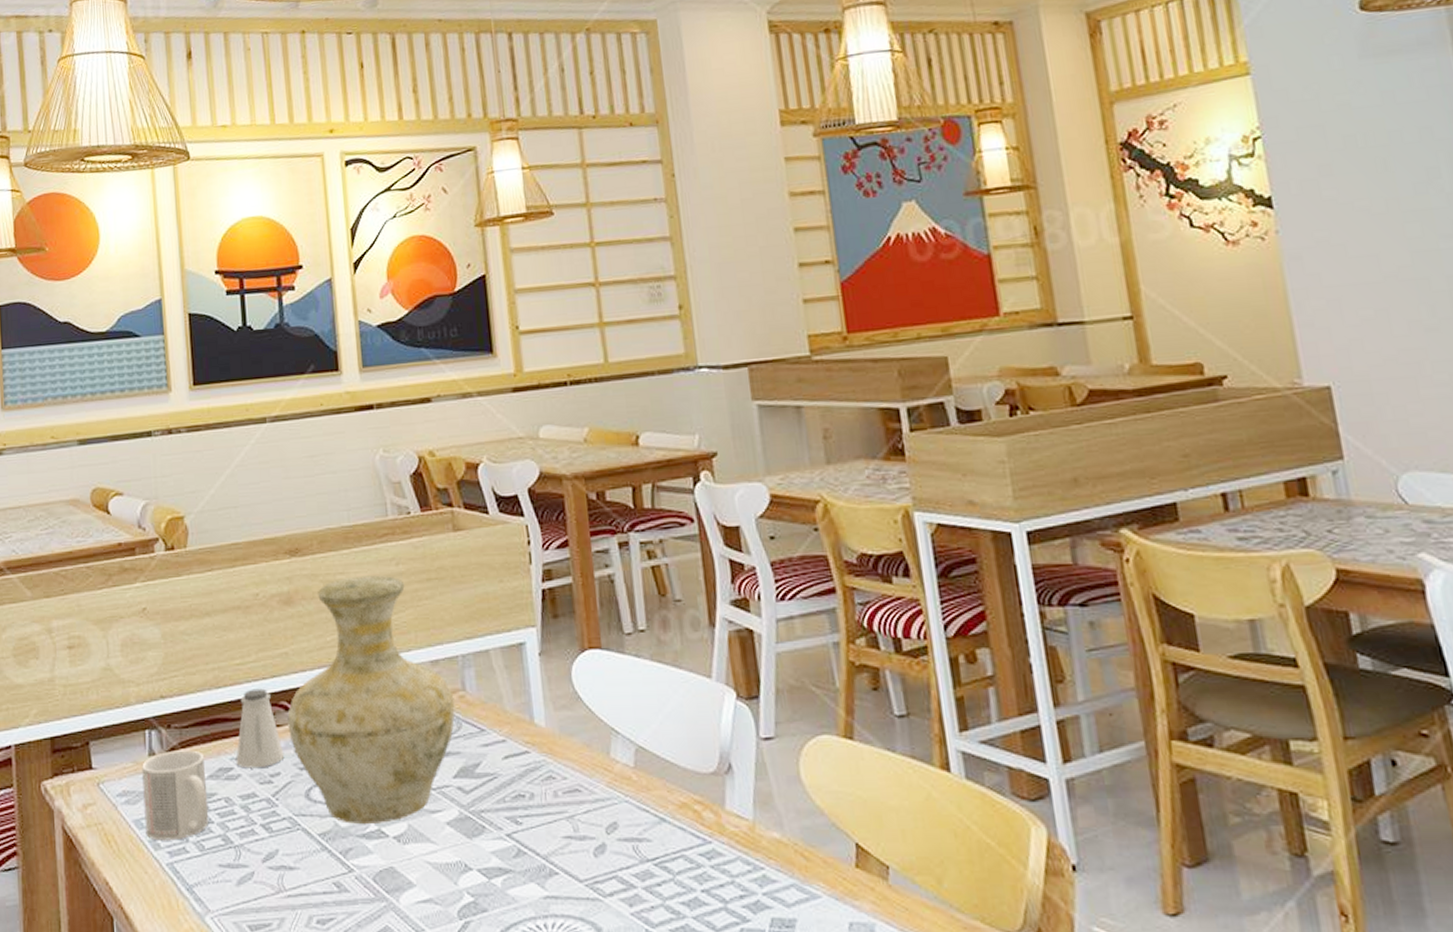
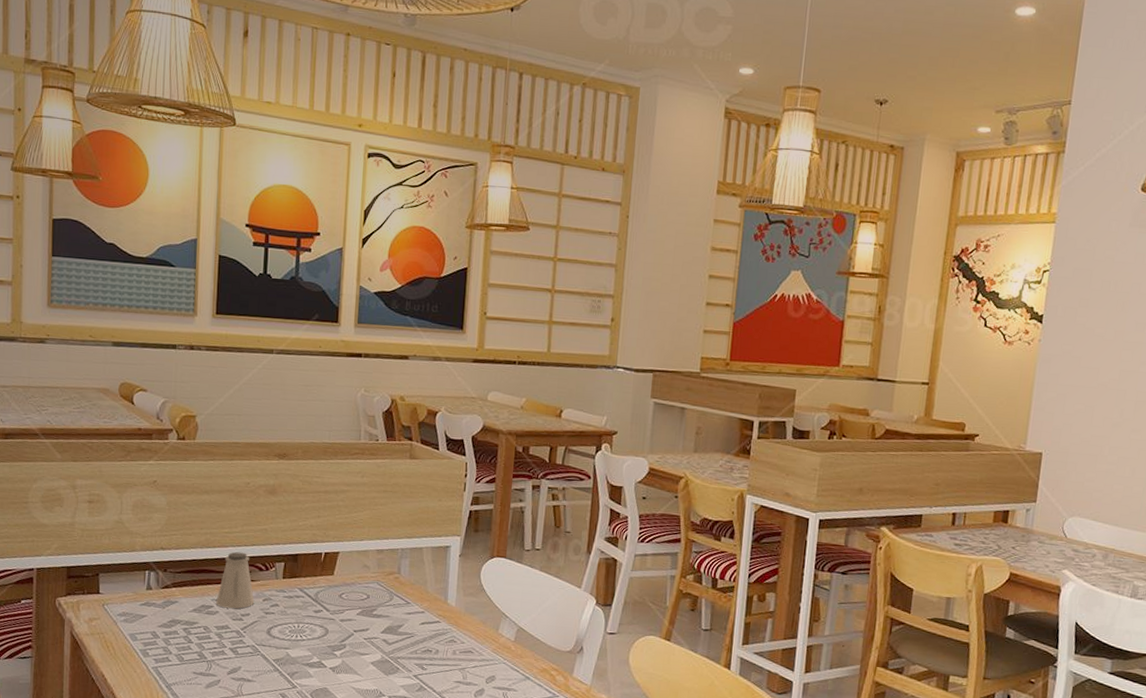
mug: present [142,750,209,841] -> none [138,588,191,652]
vase: present [287,575,455,825] -> none [260,481,391,658]

